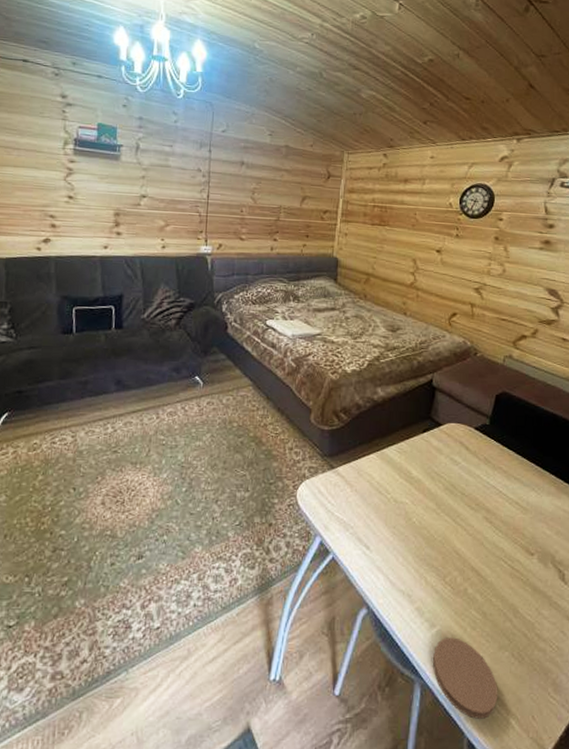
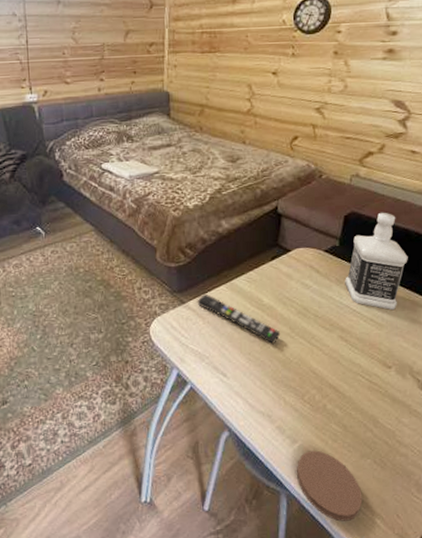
remote control: none [346,461,427,519] -> present [197,294,281,344]
bottle: none [493,395,555,495] -> present [345,212,408,311]

